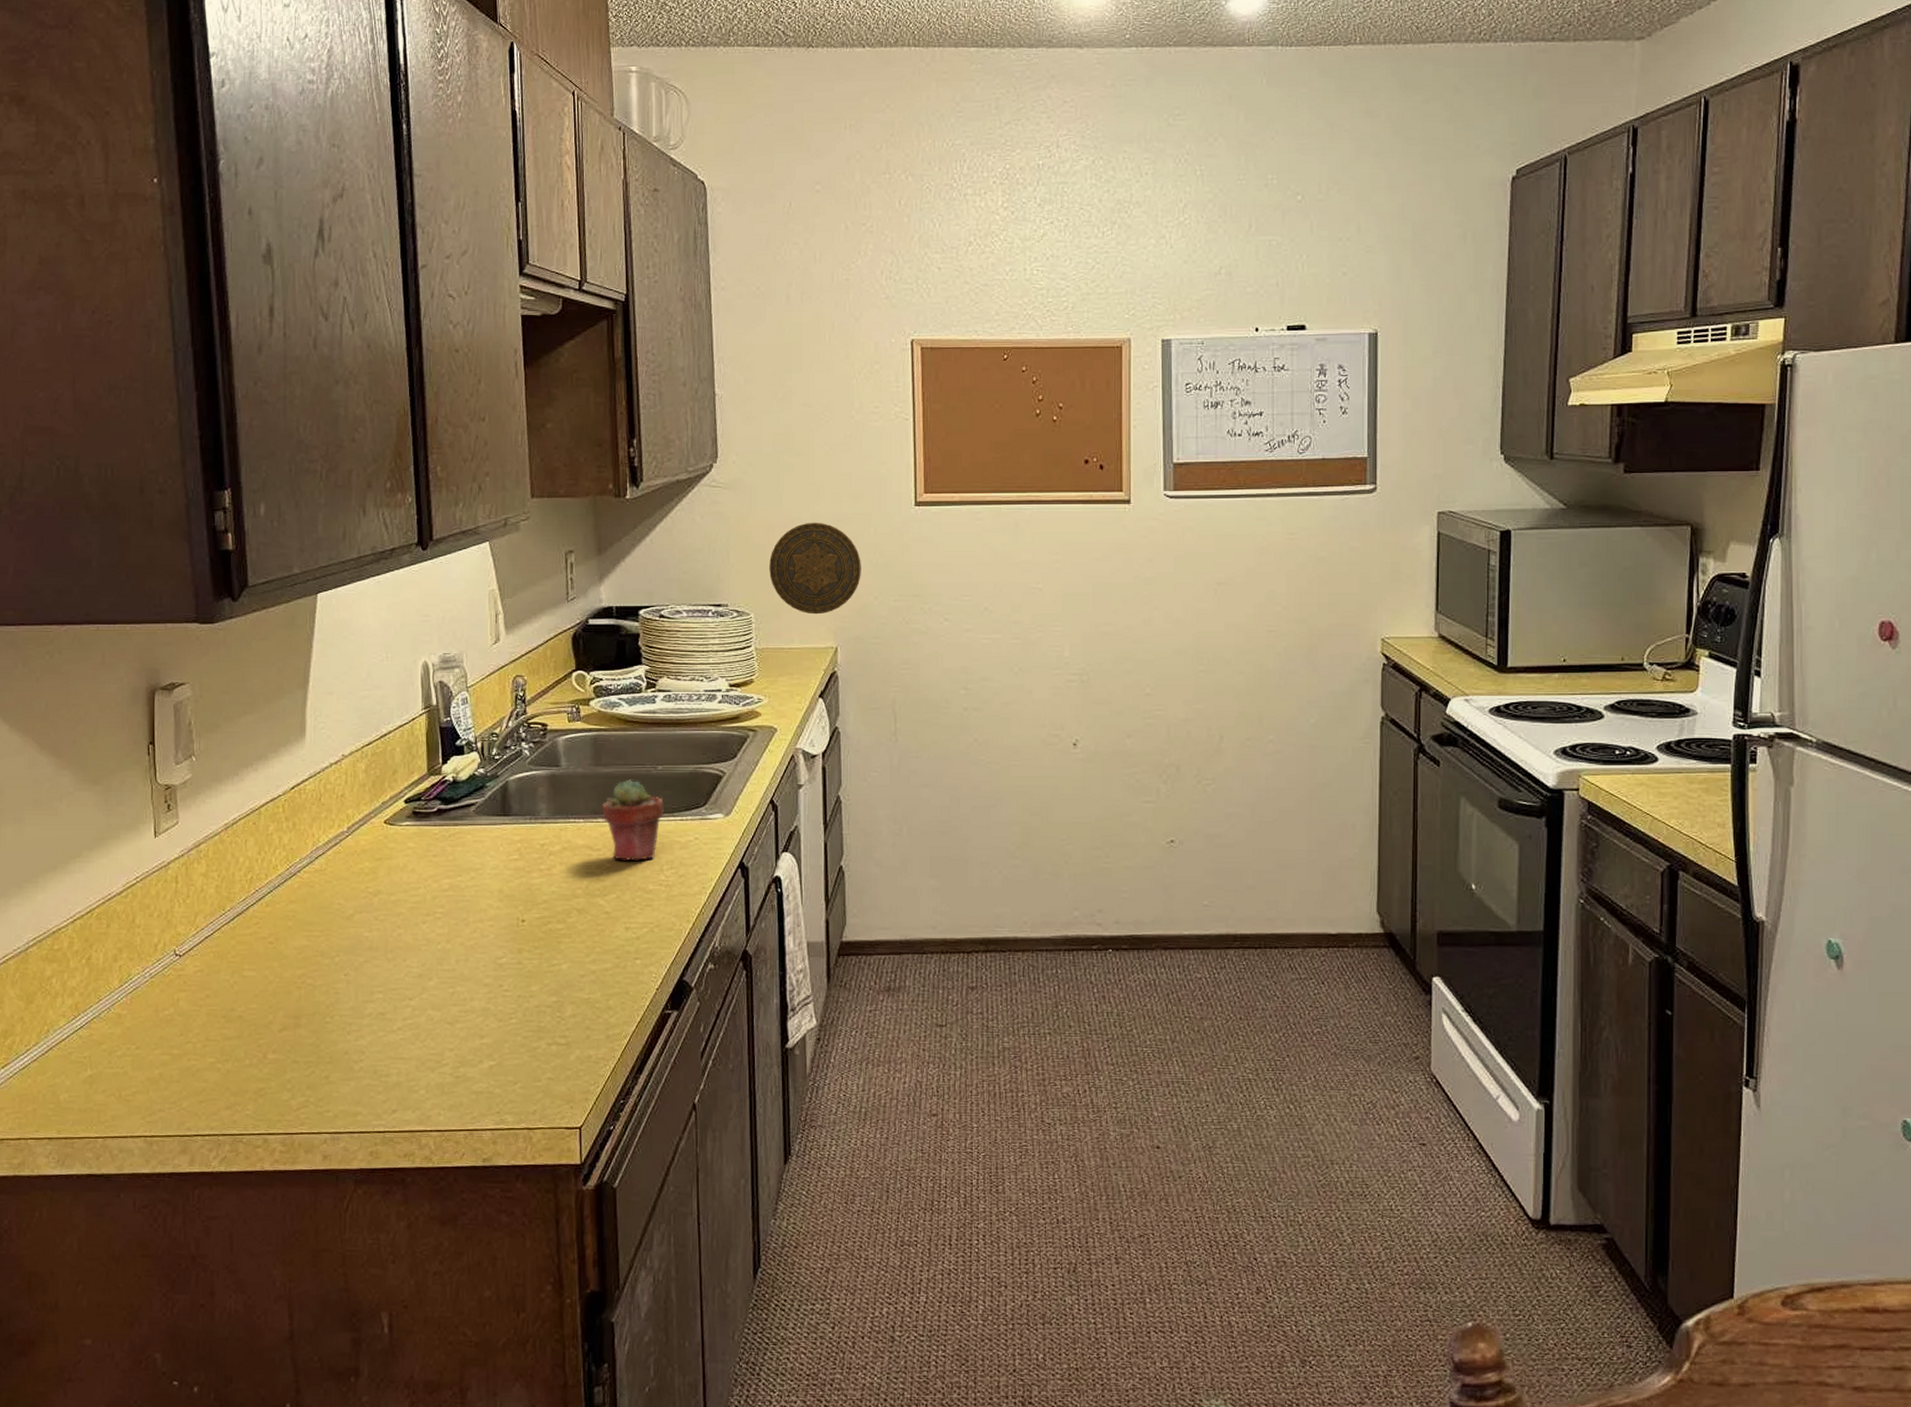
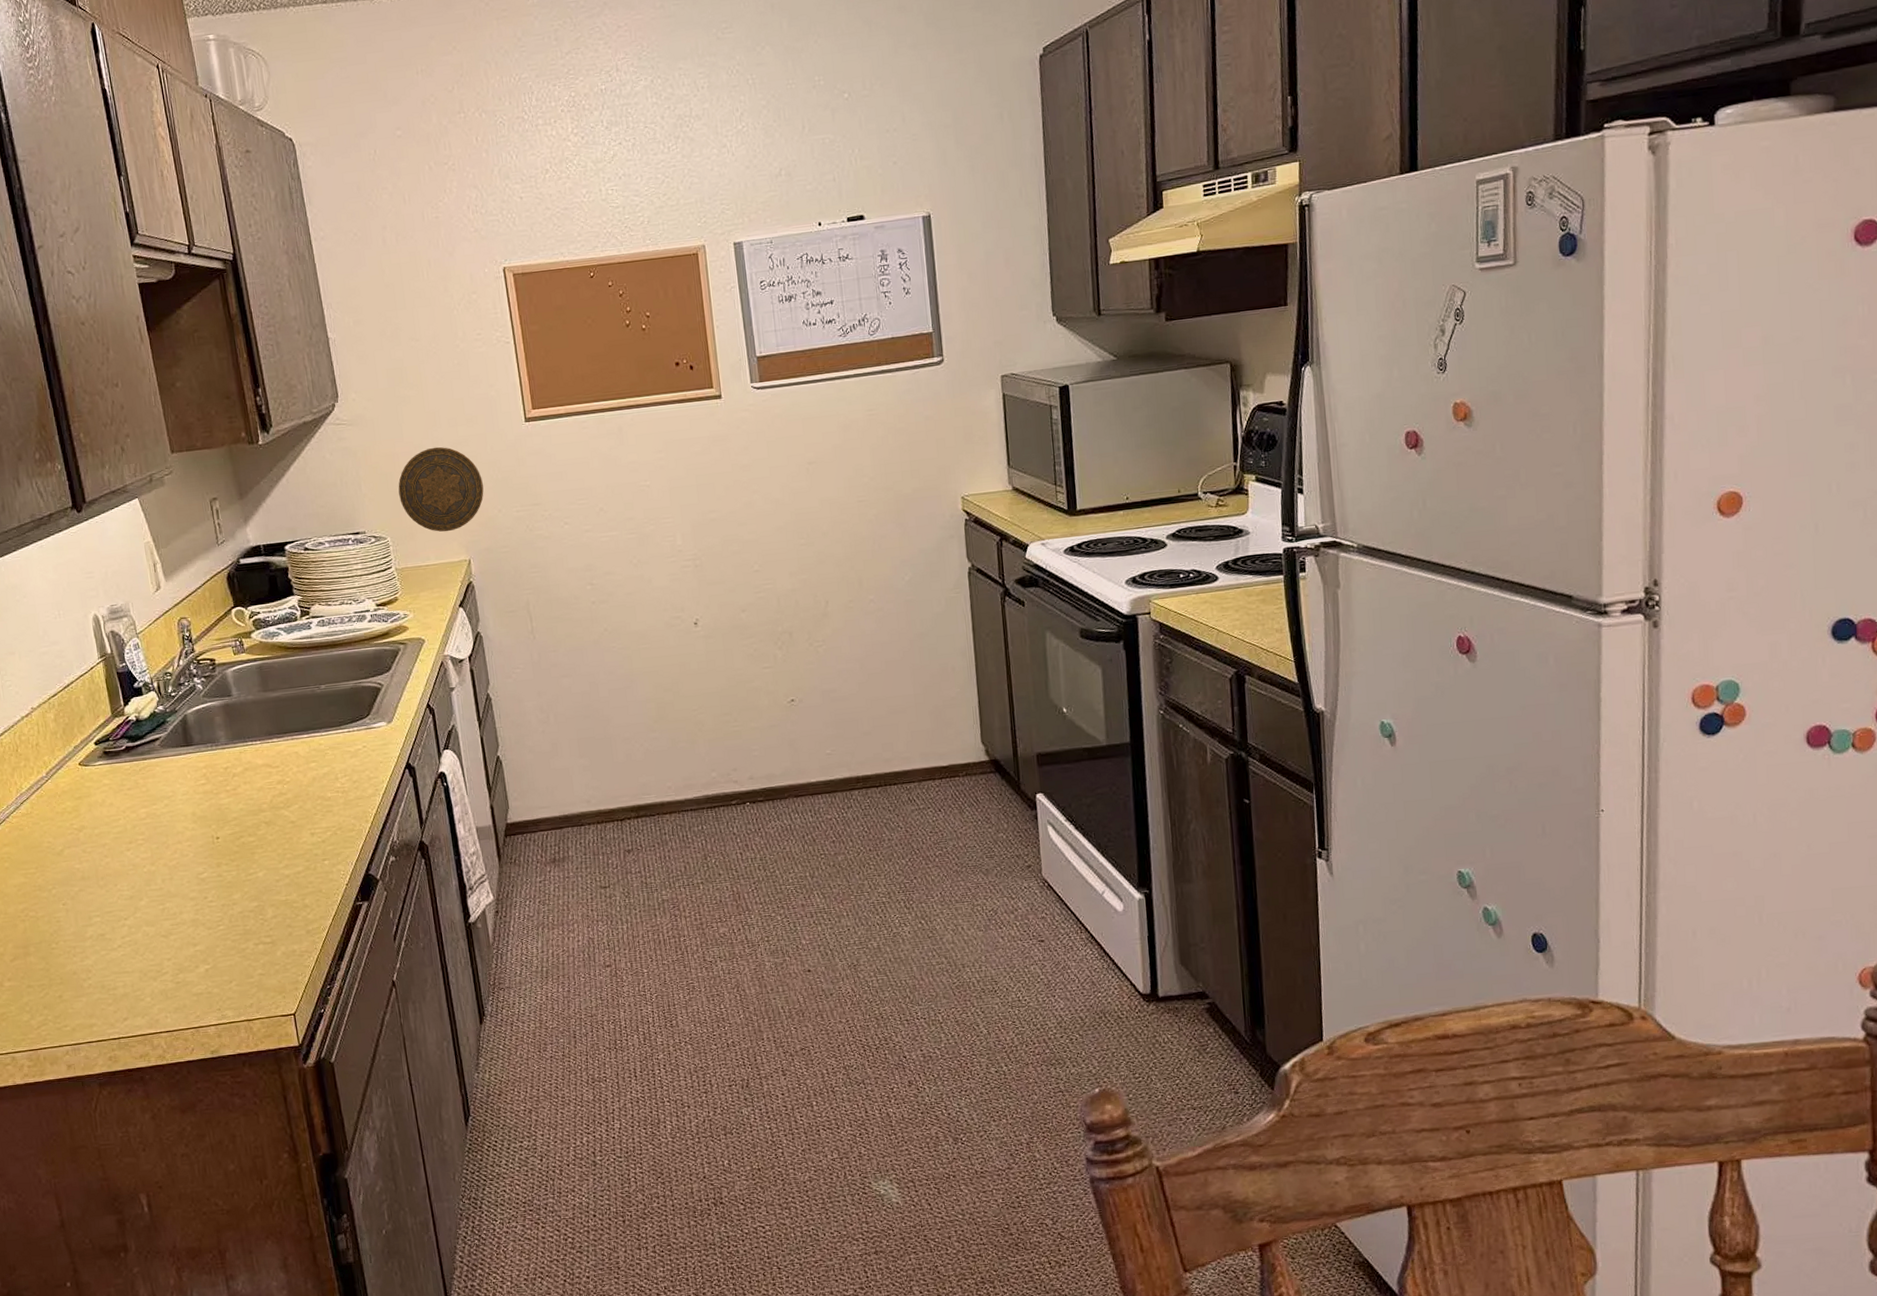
potted succulent: present [601,779,664,862] -> none [274,700,332,774]

